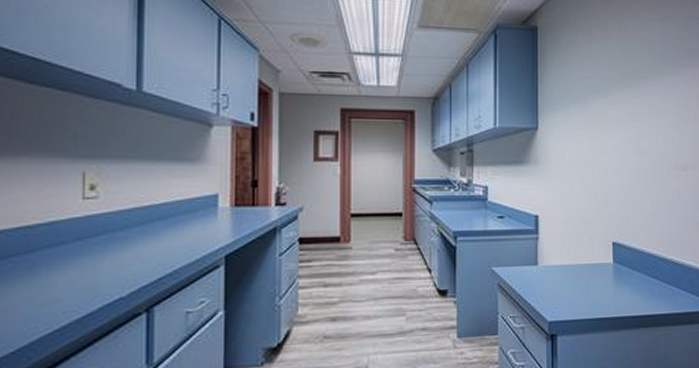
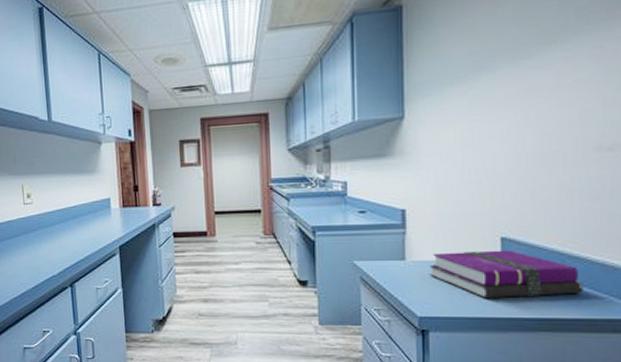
notebook: none [557,254,670,300] -> present [429,250,583,299]

